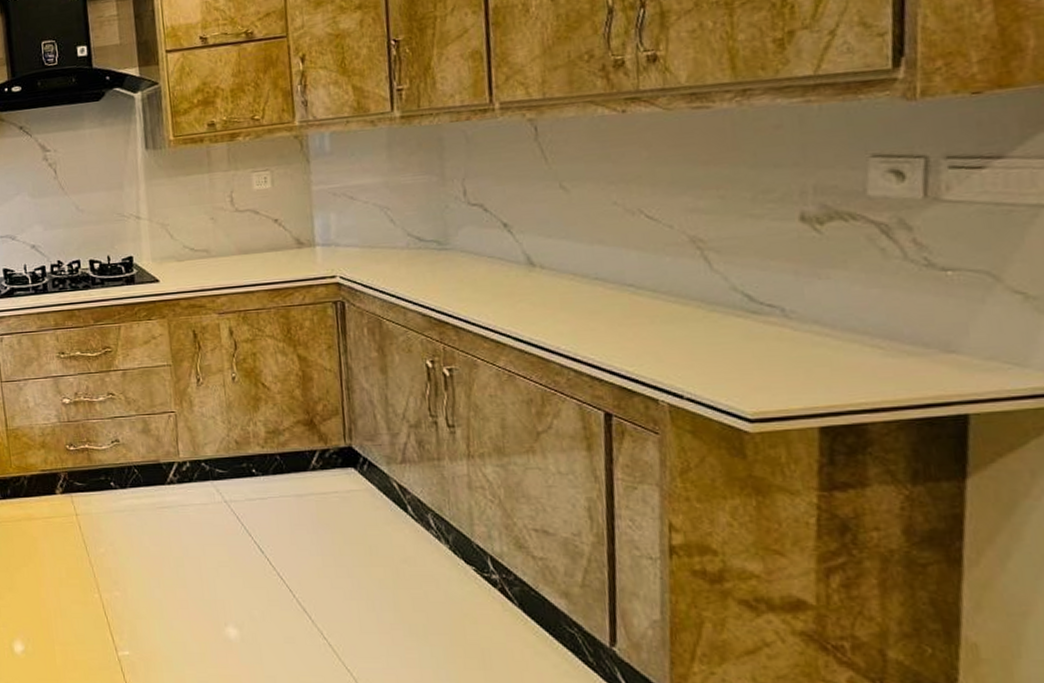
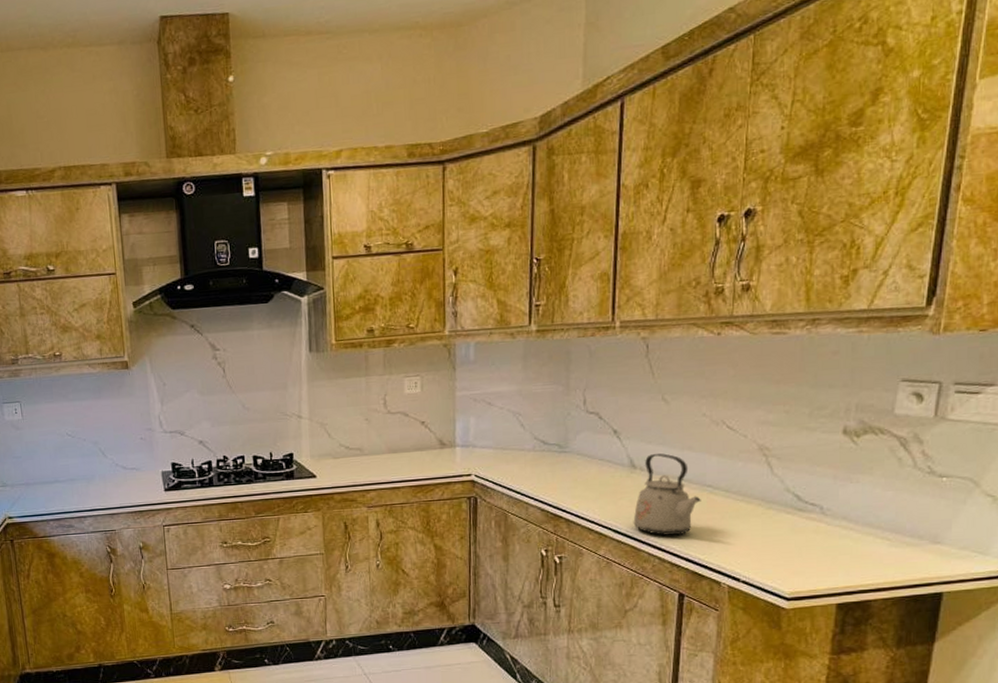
kettle: none [537,248,622,344] -> present [633,453,701,536]

